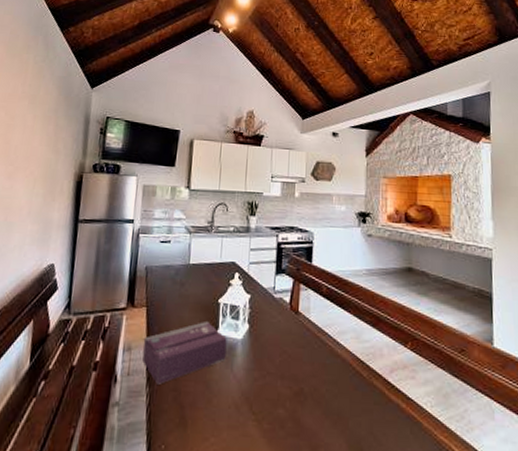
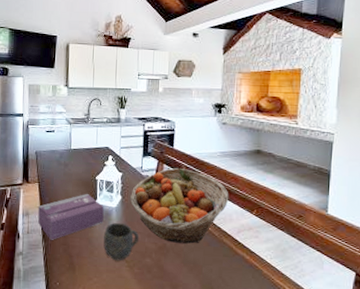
mug: none [225,359,271,413] -> present [103,222,140,261]
fruit basket: none [260,289,378,388] -> present [130,168,229,244]

